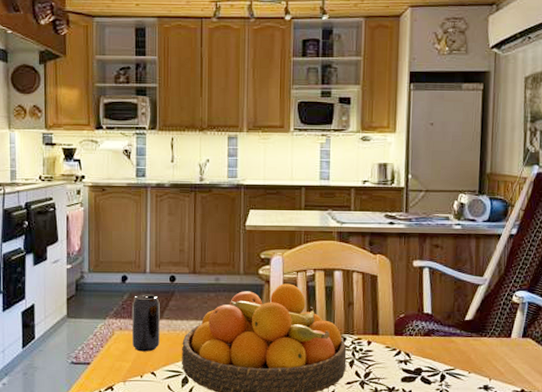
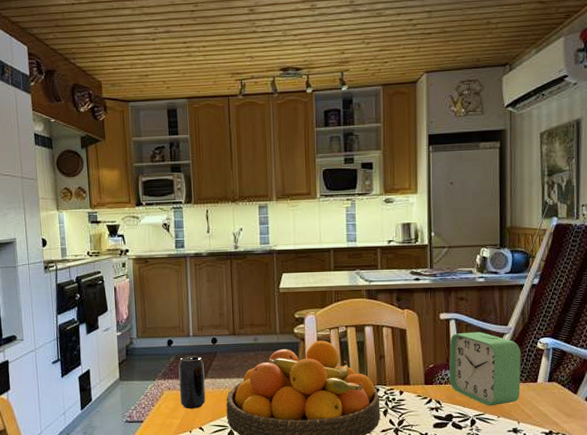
alarm clock: none [420,281,496,361] -> present [449,332,521,406]

